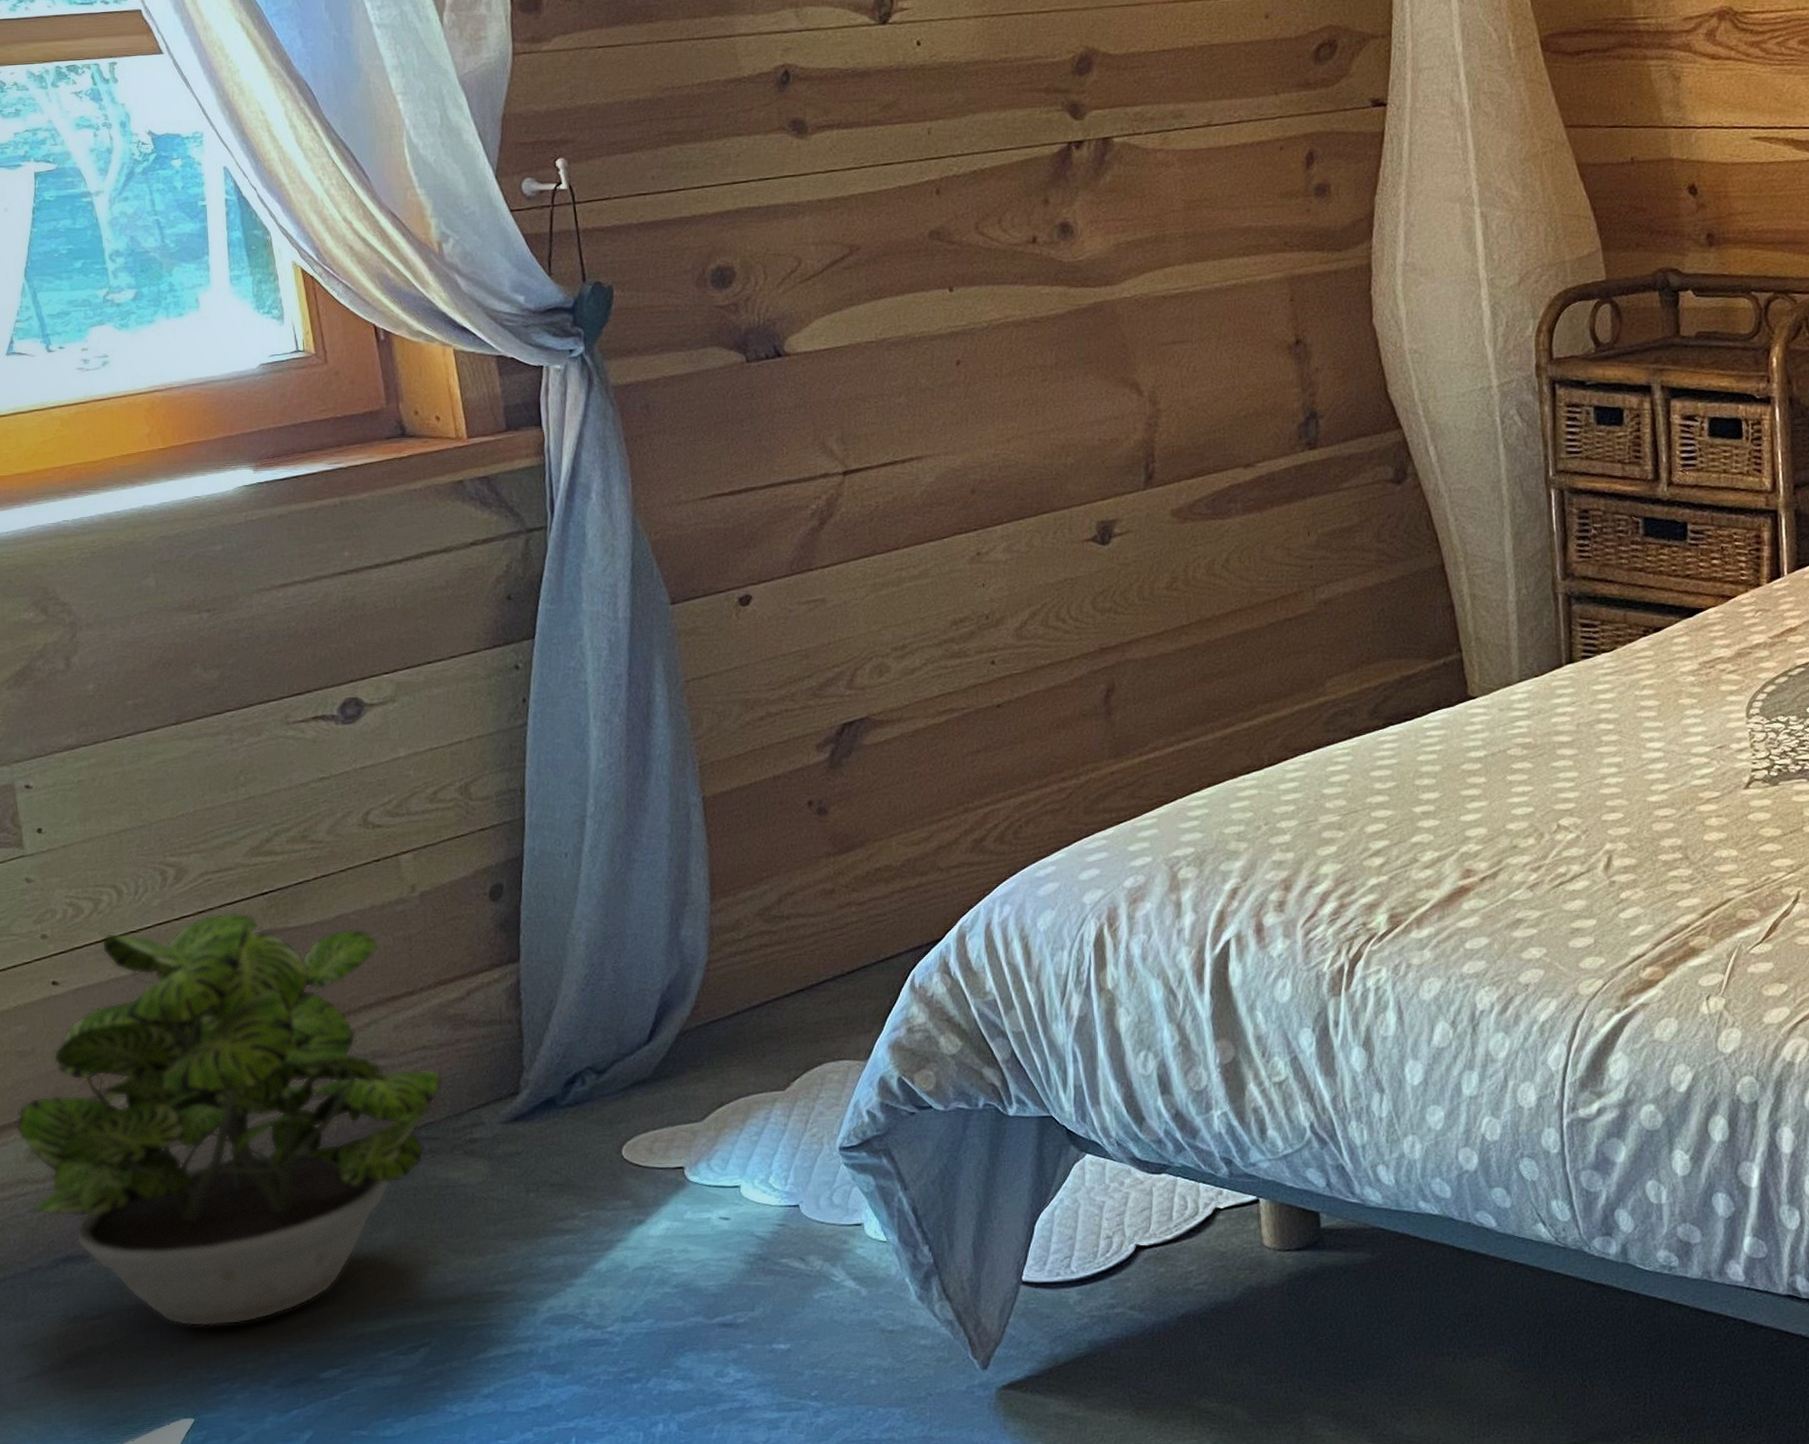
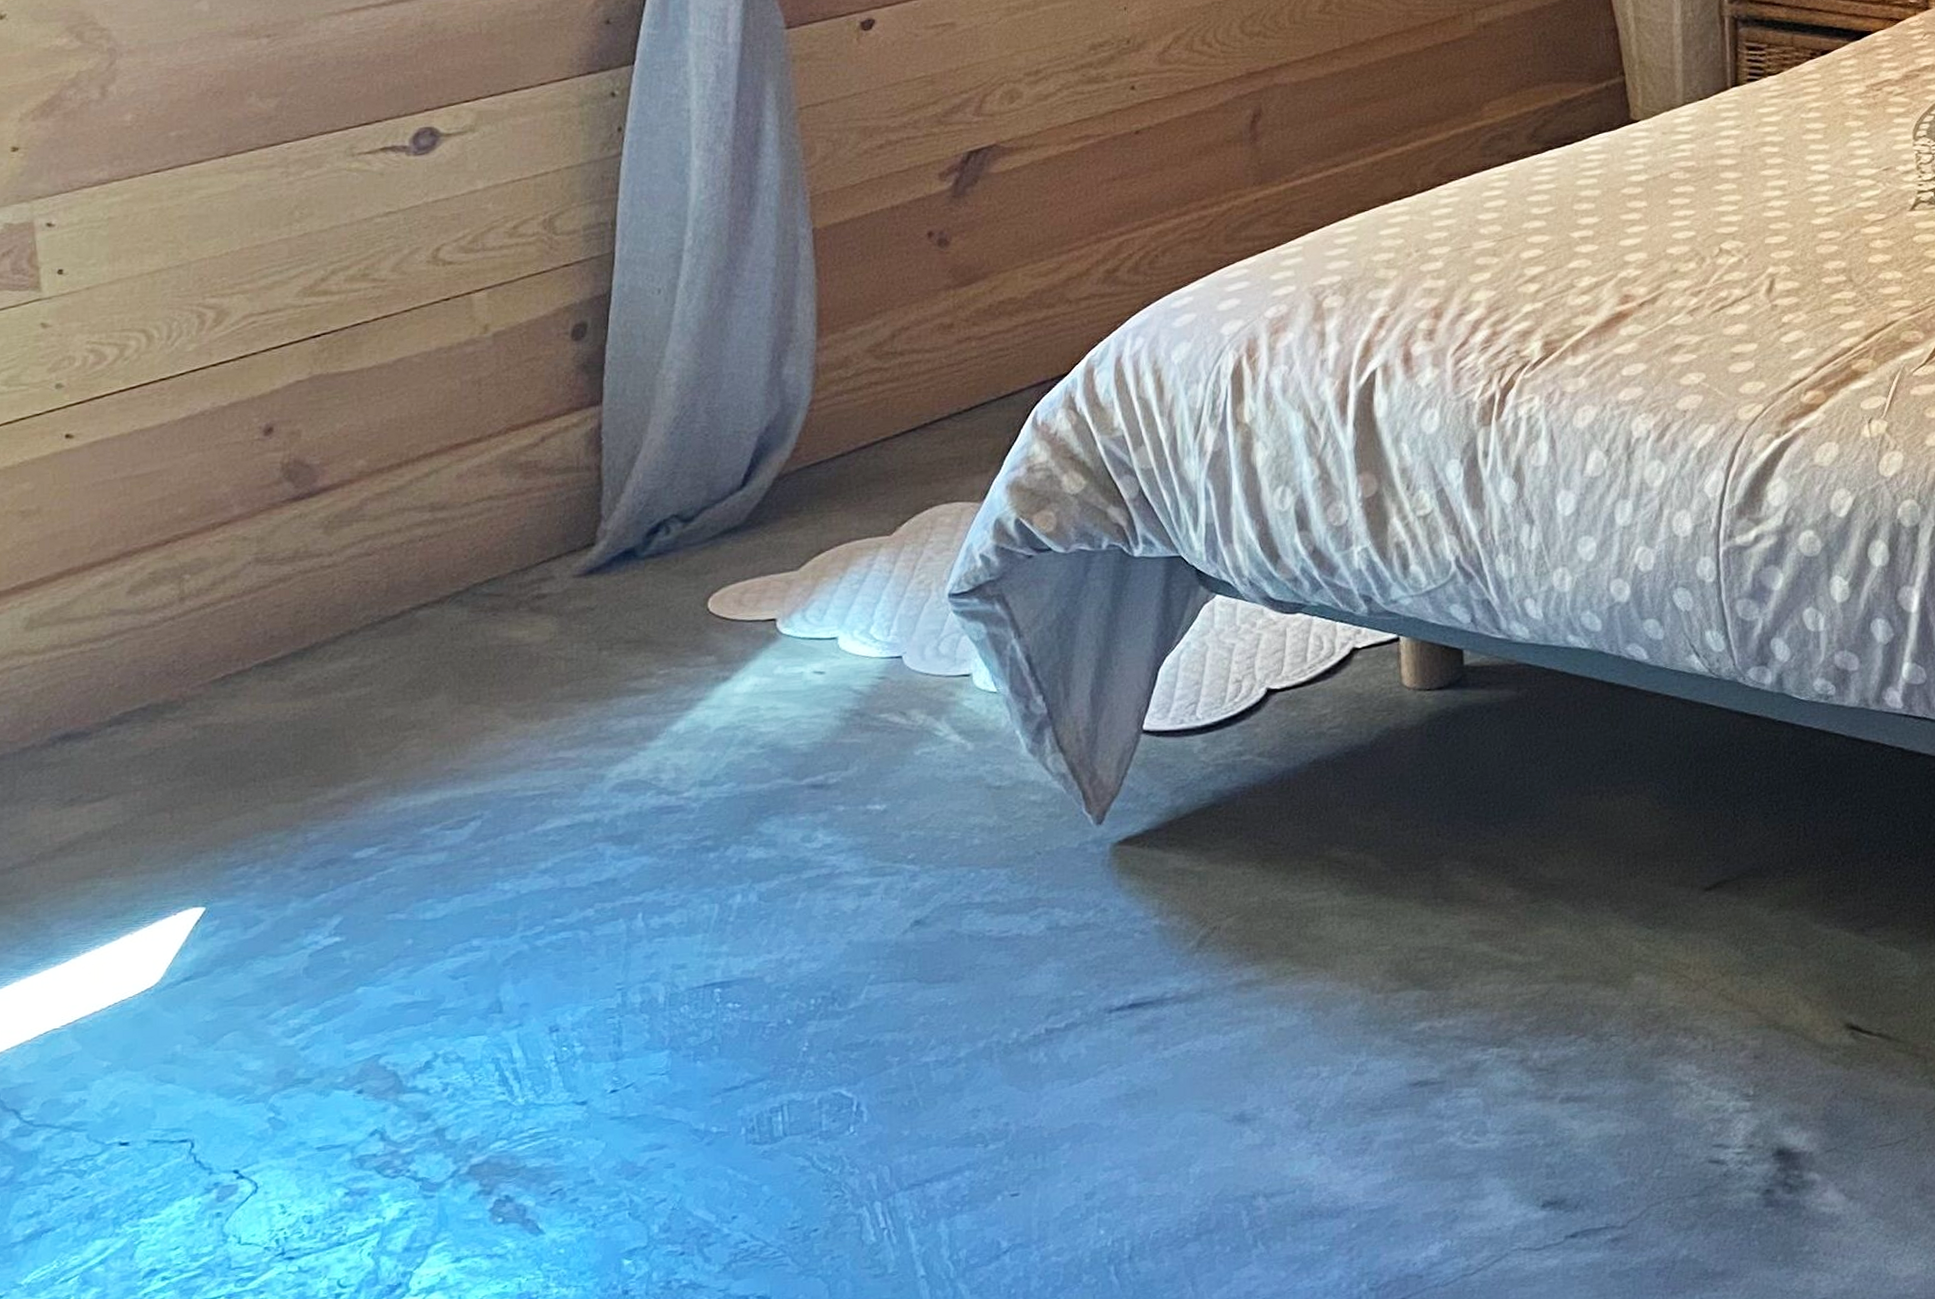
potted plant: present [16,912,443,1327] -> none [14,356,510,807]

